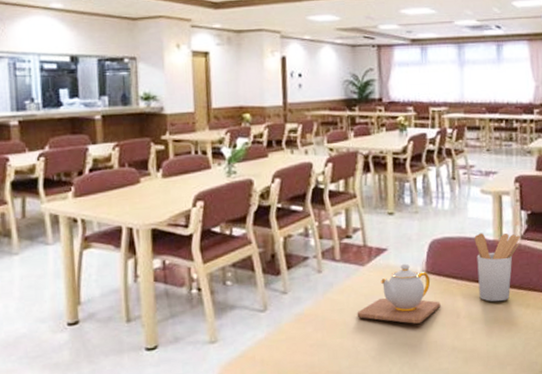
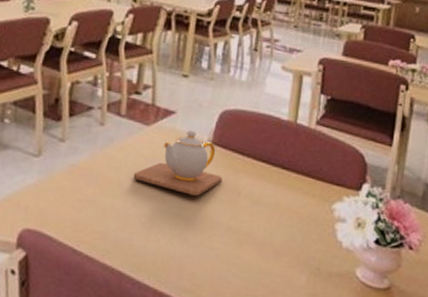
utensil holder: present [474,233,521,302] -> none [264,111,317,187]

